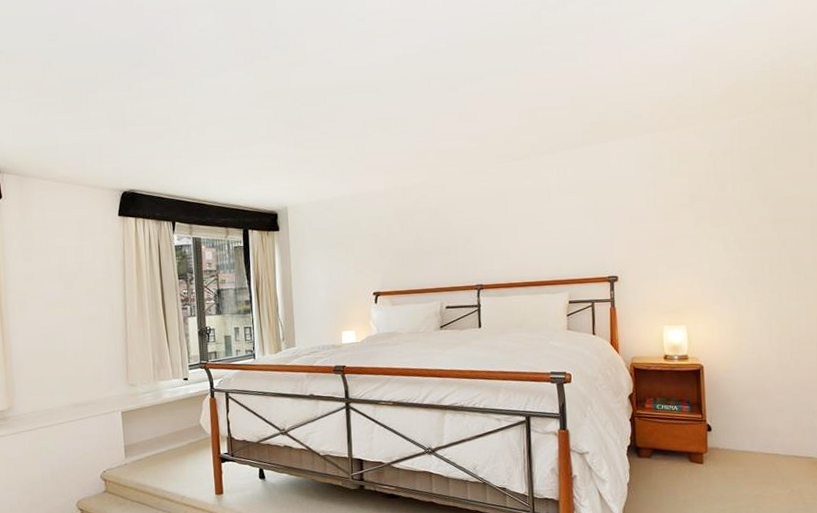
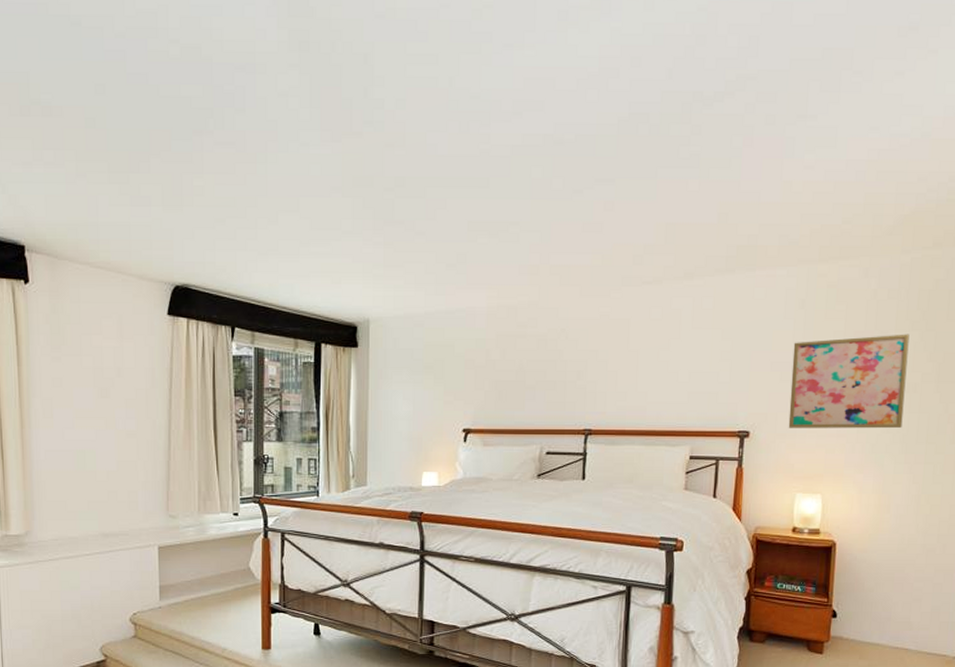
wall art: none [647,184,748,271] -> present [788,334,910,429]

